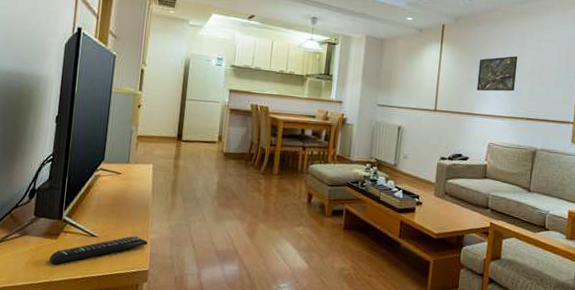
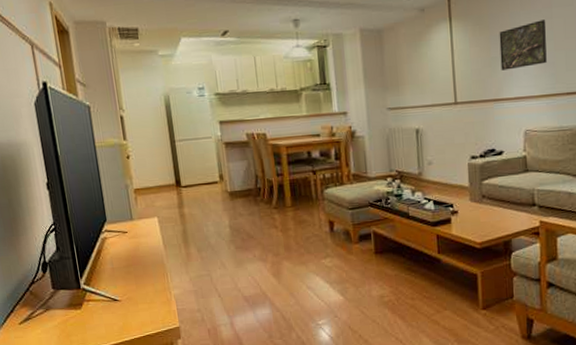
remote control: present [49,235,148,265] -> none [79,293,172,335]

